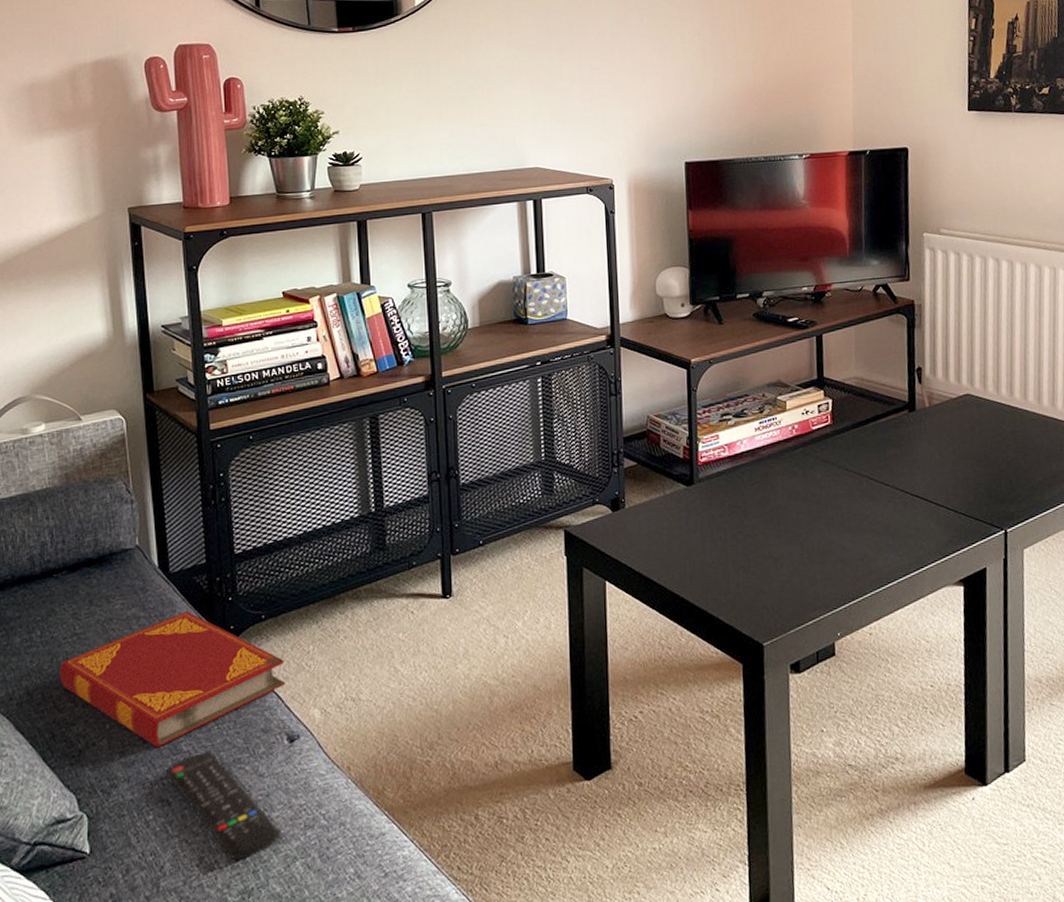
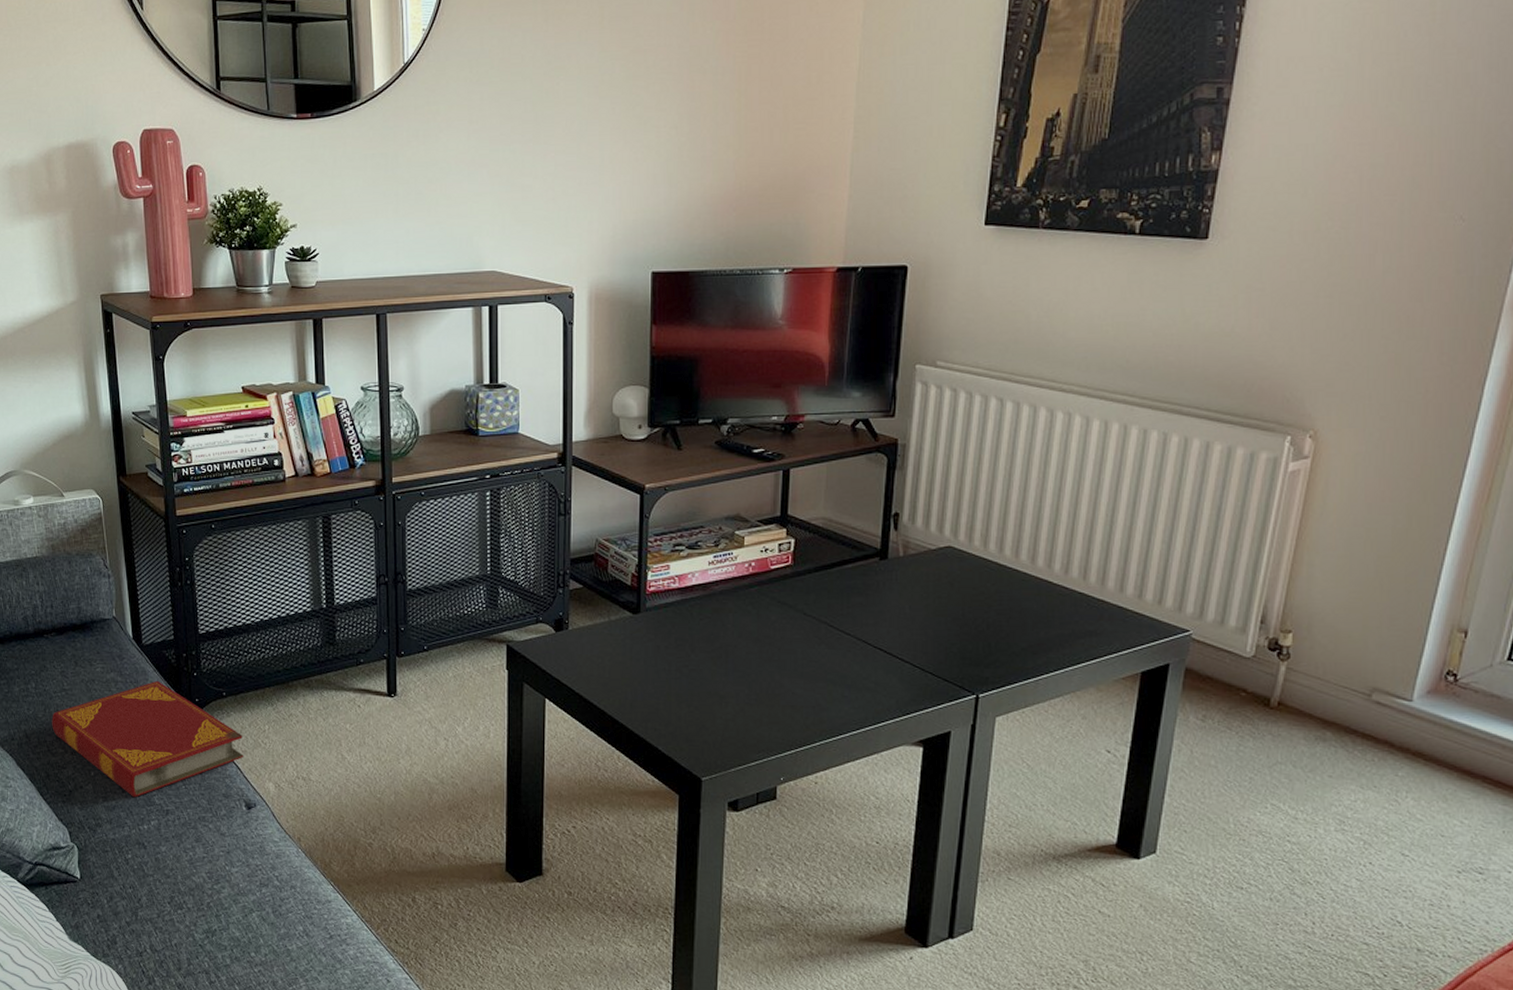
remote control: present [166,751,280,861] -> none [142,806,239,904]

